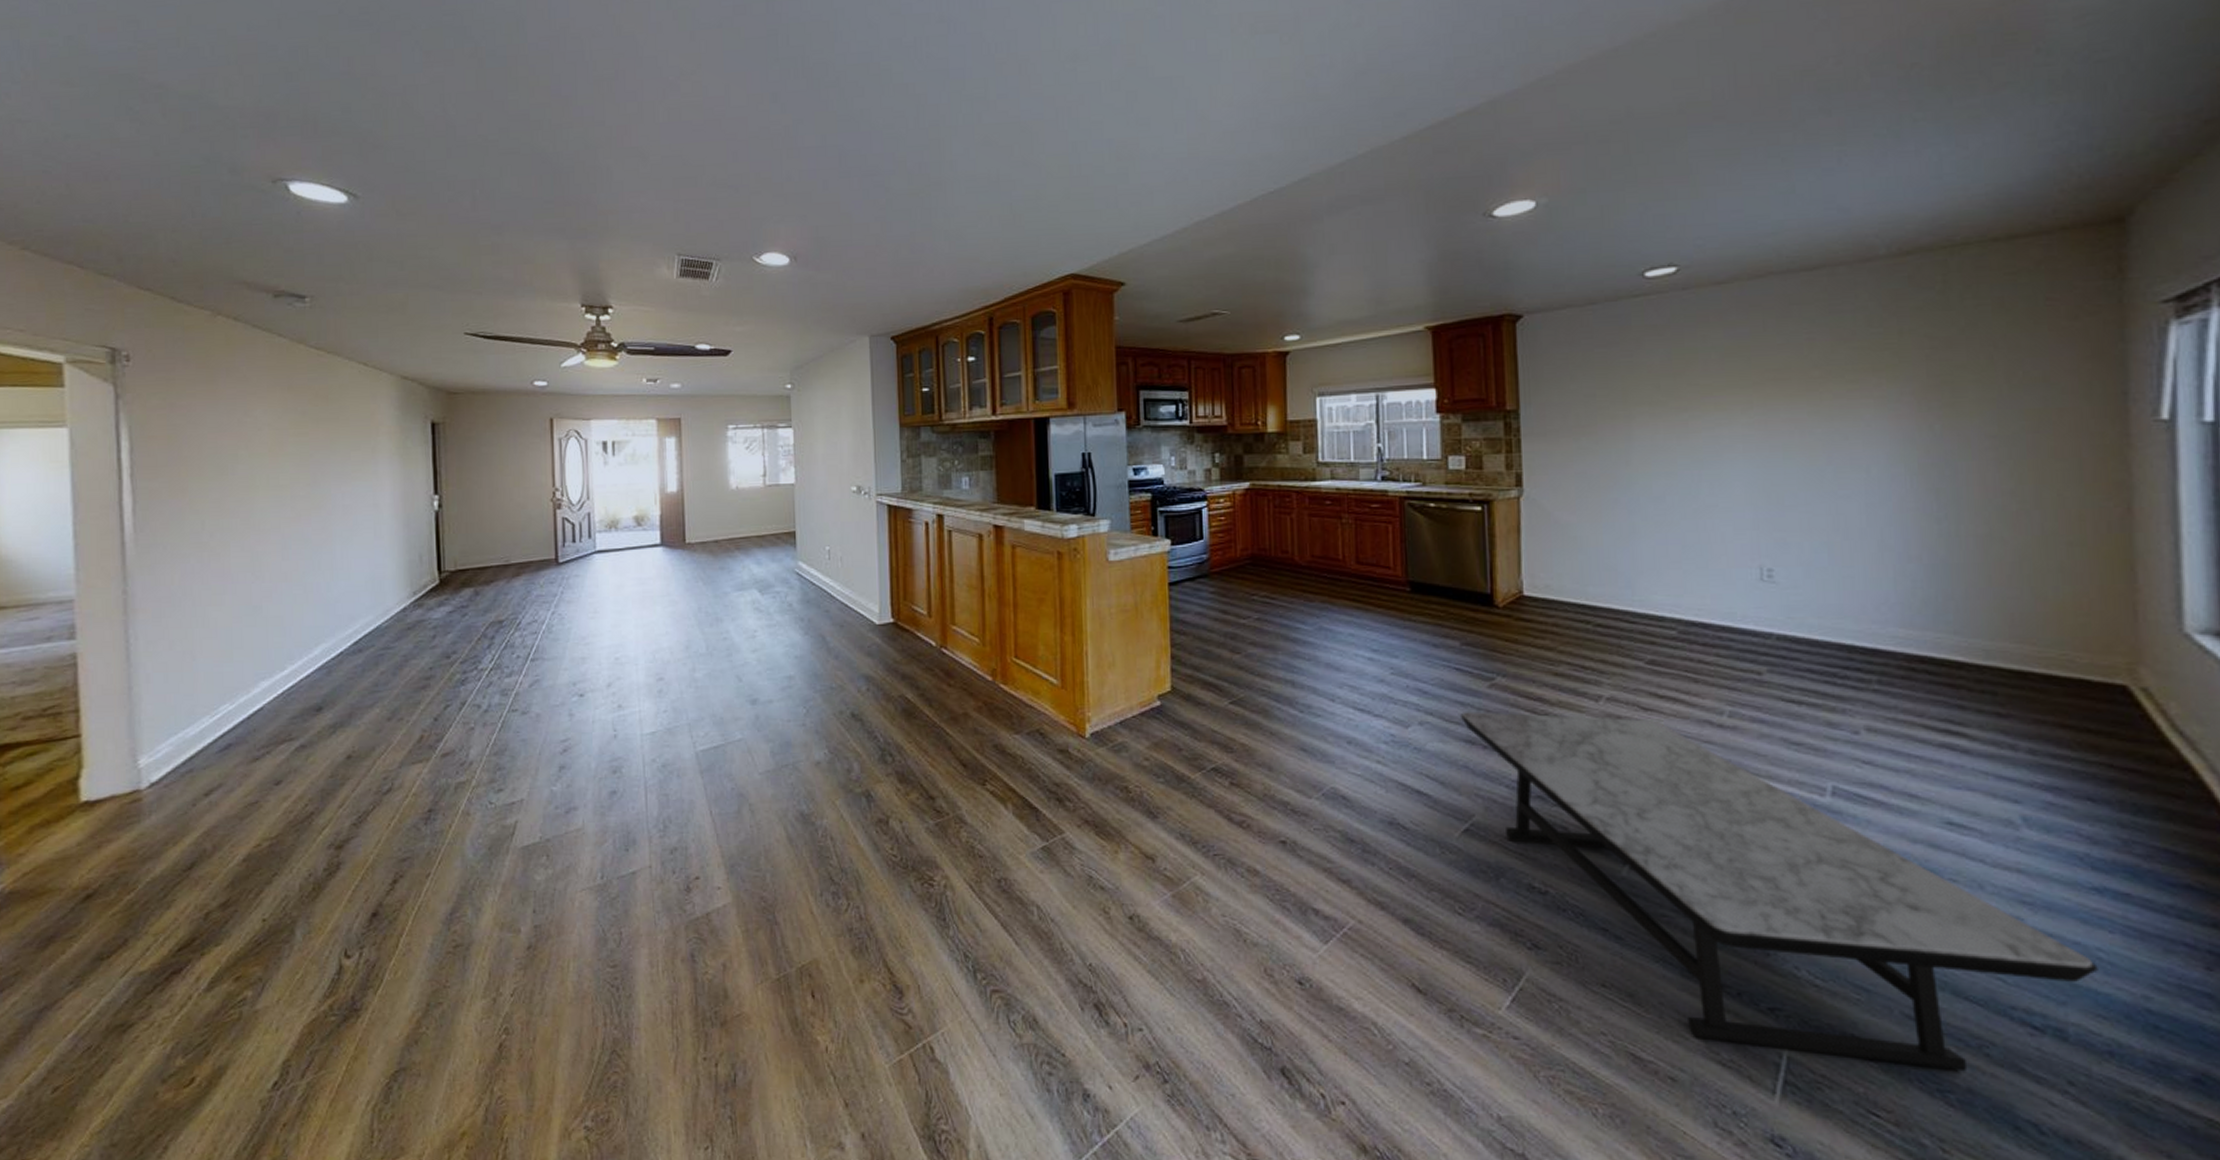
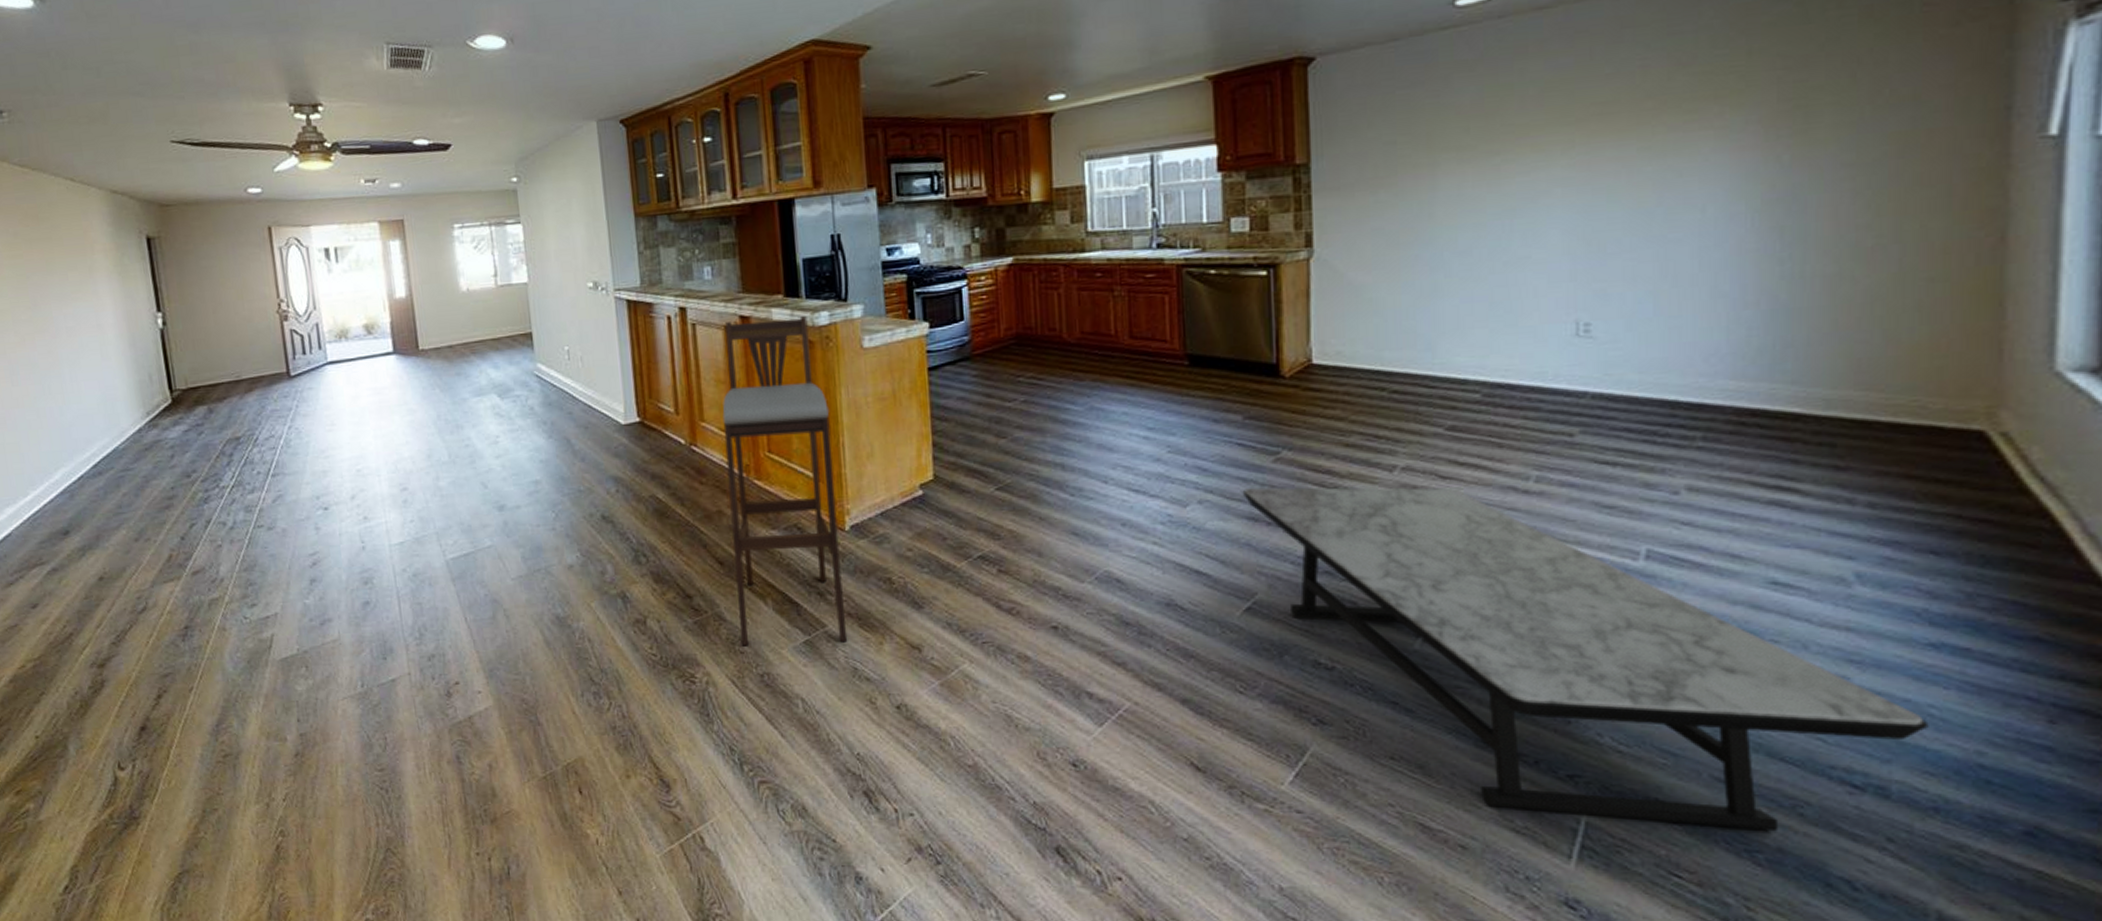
bar stool: none [973,528,1084,850] -> present [722,316,848,646]

